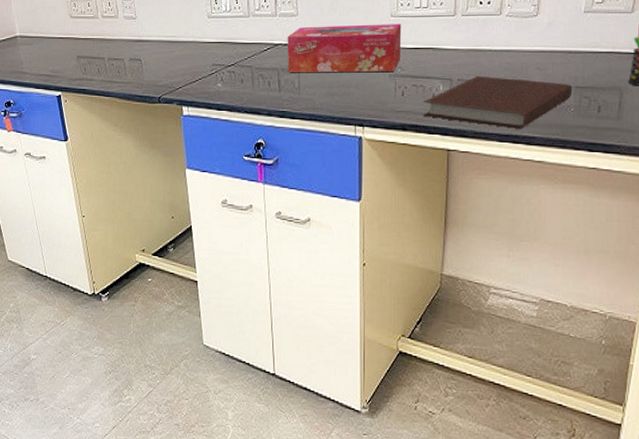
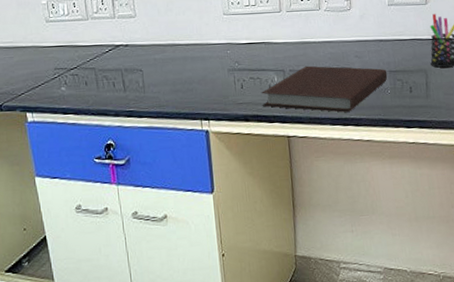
tissue box: present [287,23,402,72] -> none [127,21,236,72]

